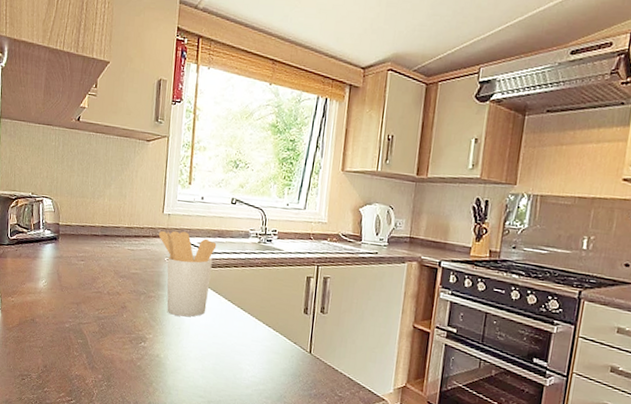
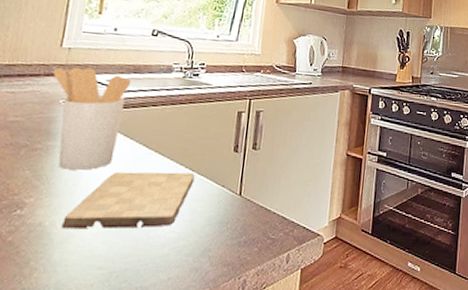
cutting board: none [172,321,271,371] -> present [62,171,195,229]

